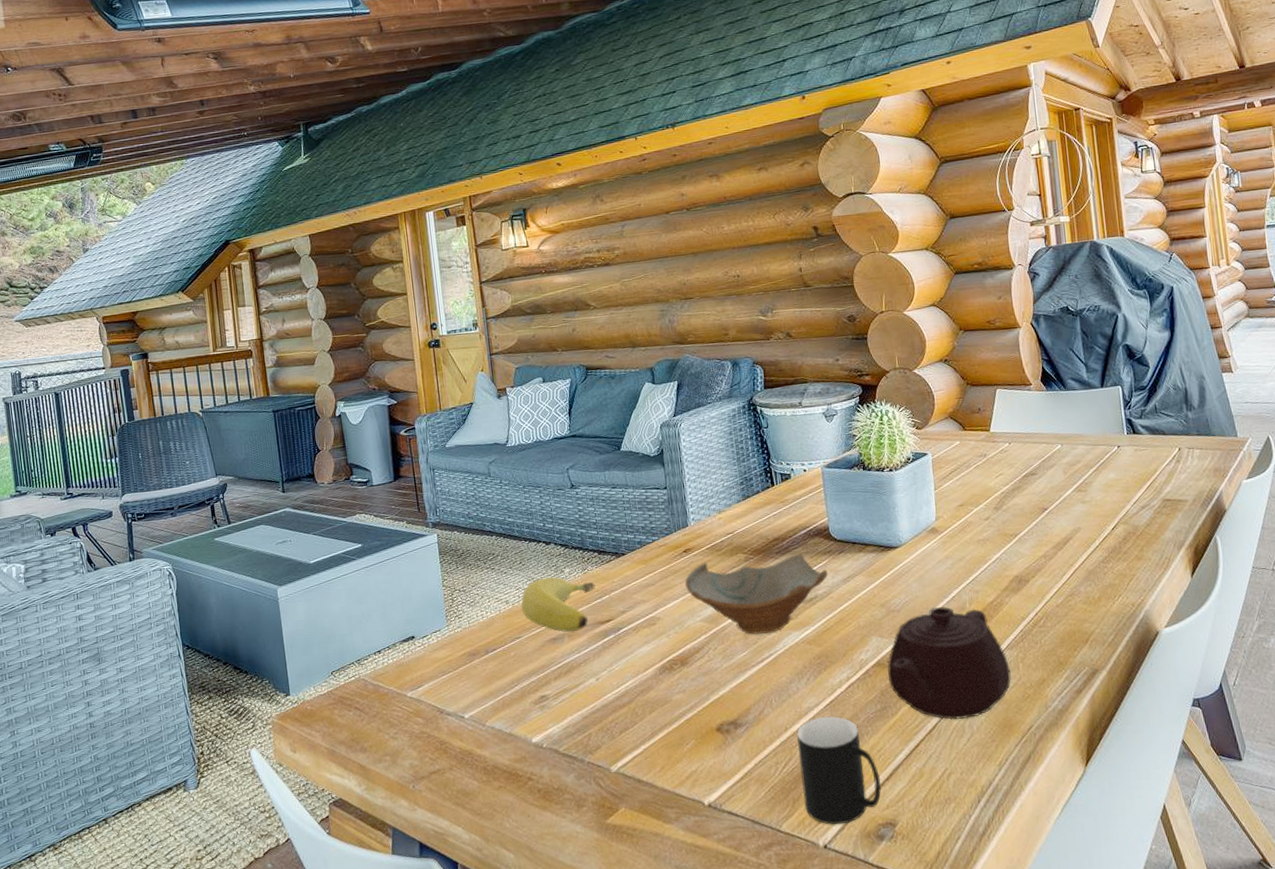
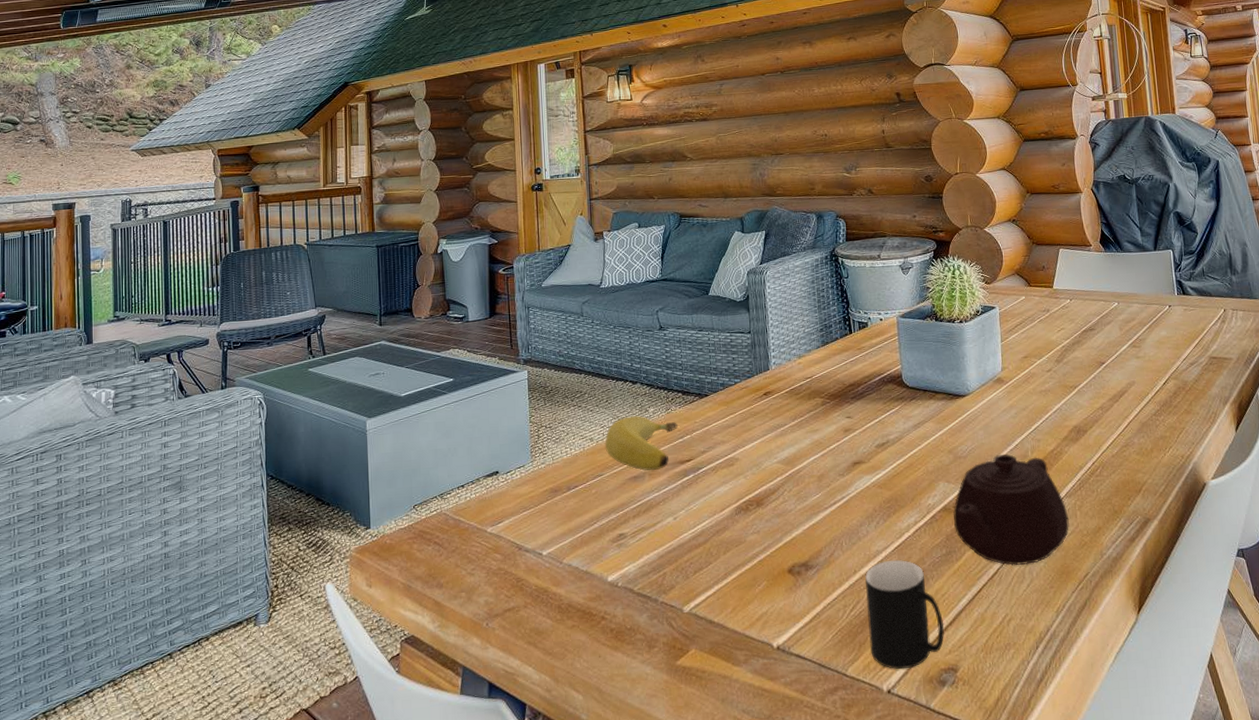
bowl: present [684,554,828,635] -> none [763,399,899,477]

